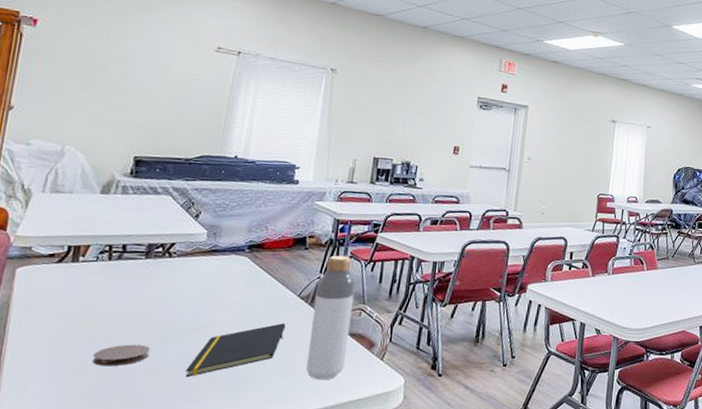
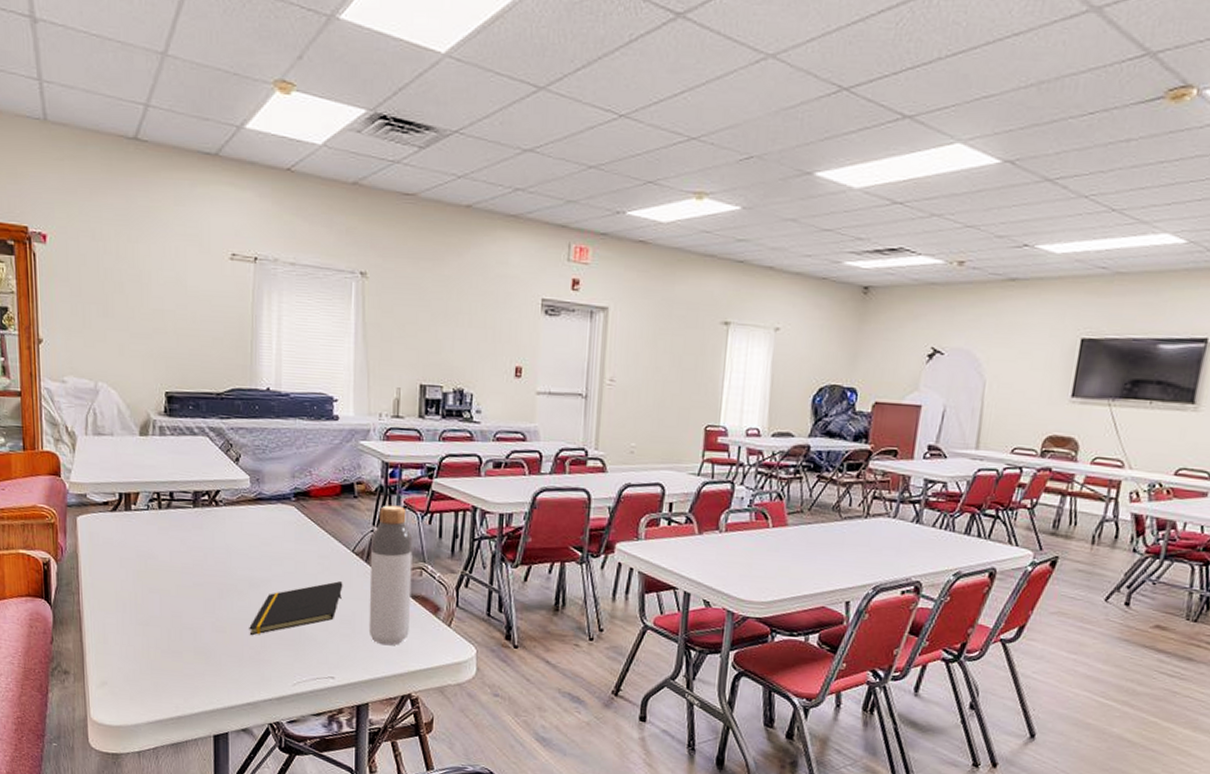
coaster: present [91,344,151,367] -> none [160,598,213,621]

